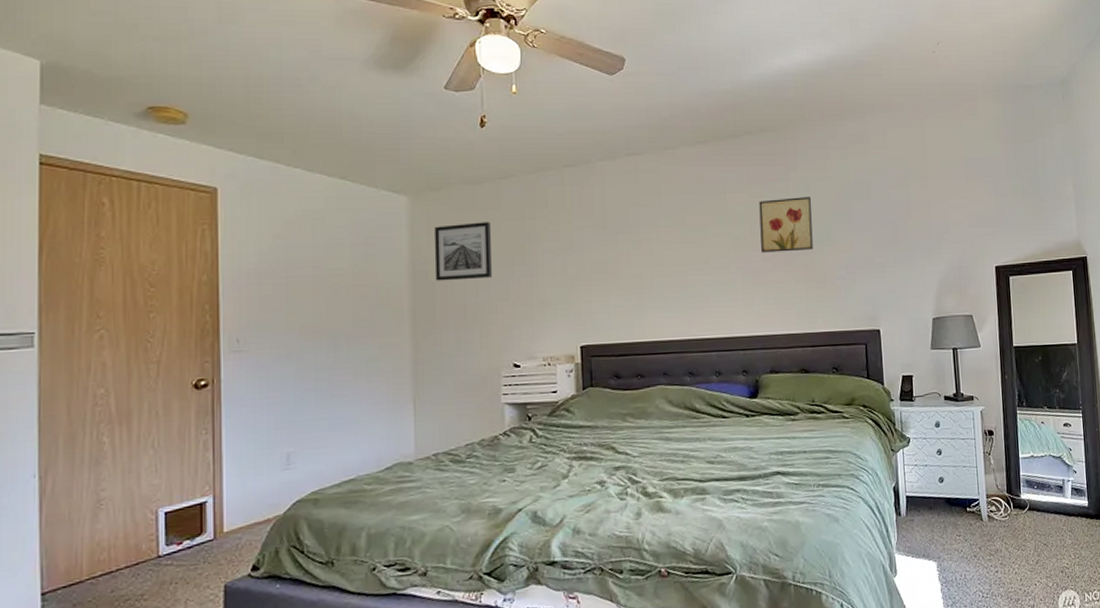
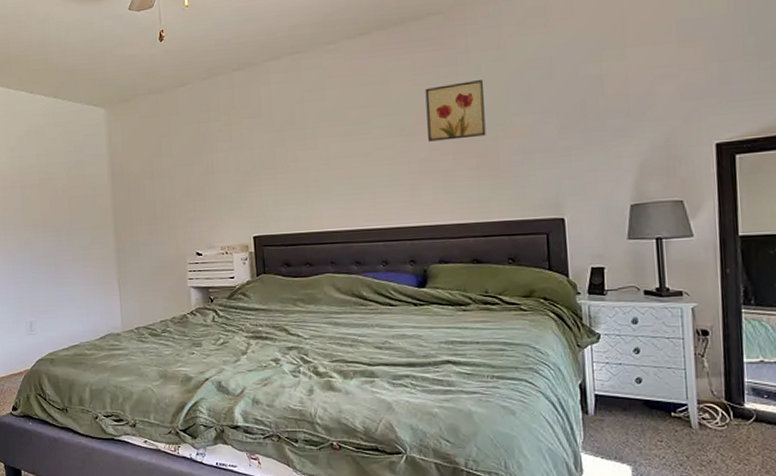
wall art: present [434,222,492,281] -> none [127,126,175,181]

